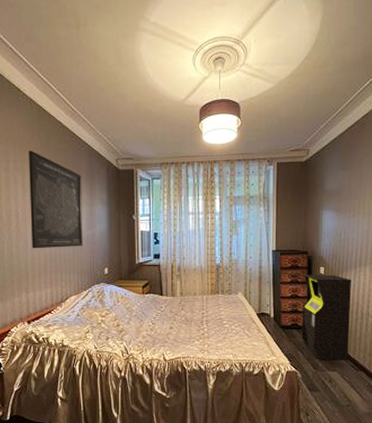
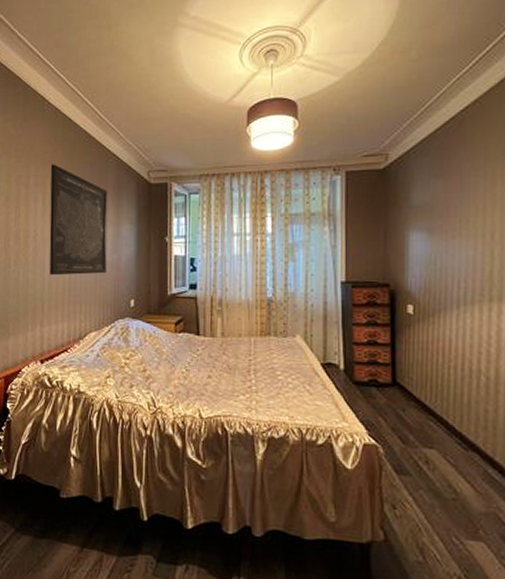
storage cabinet: present [301,274,351,361] -> none [383,313,453,435]

